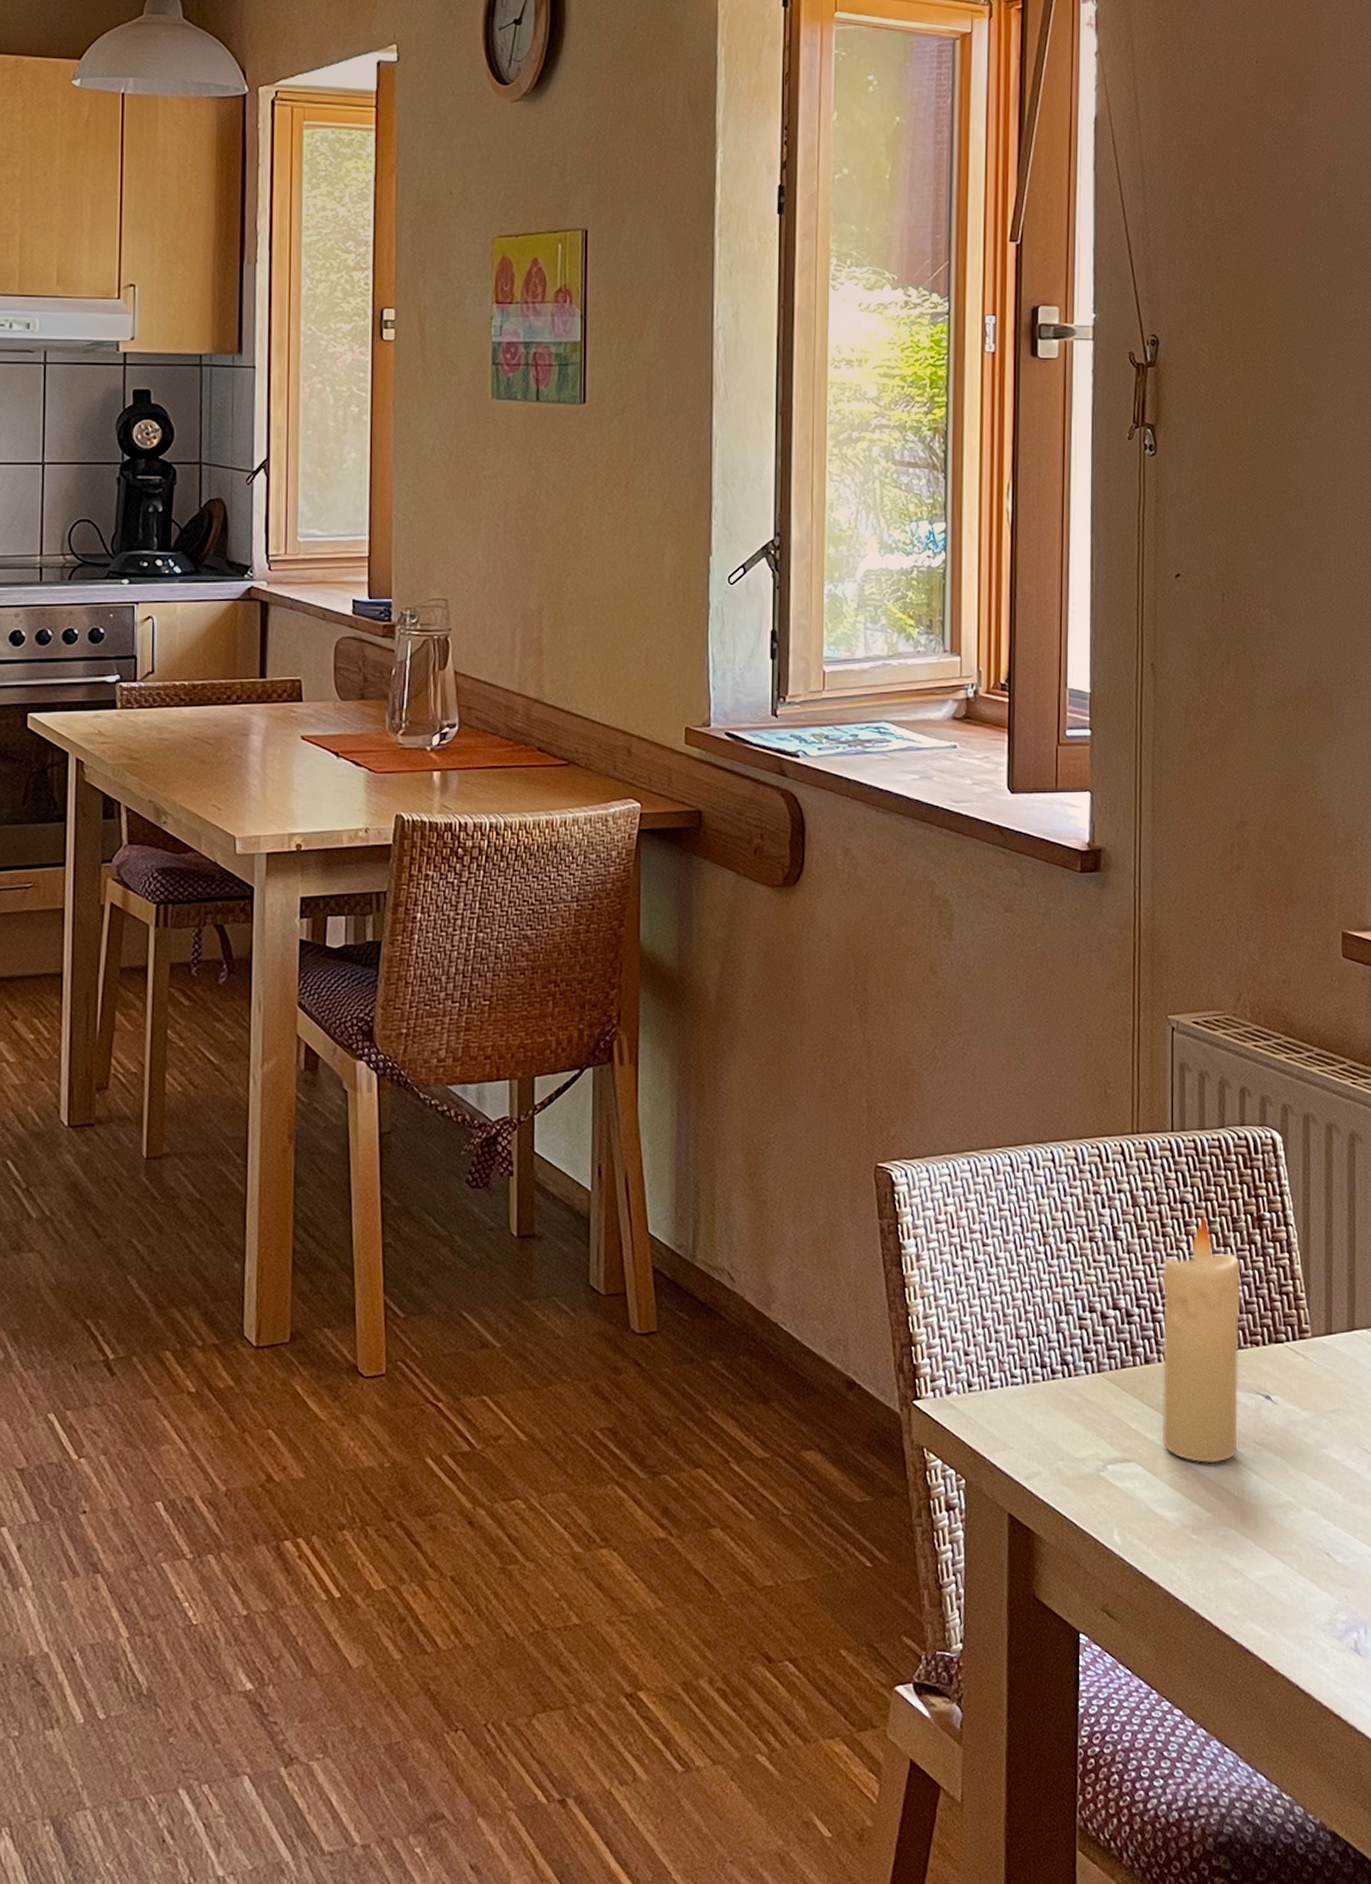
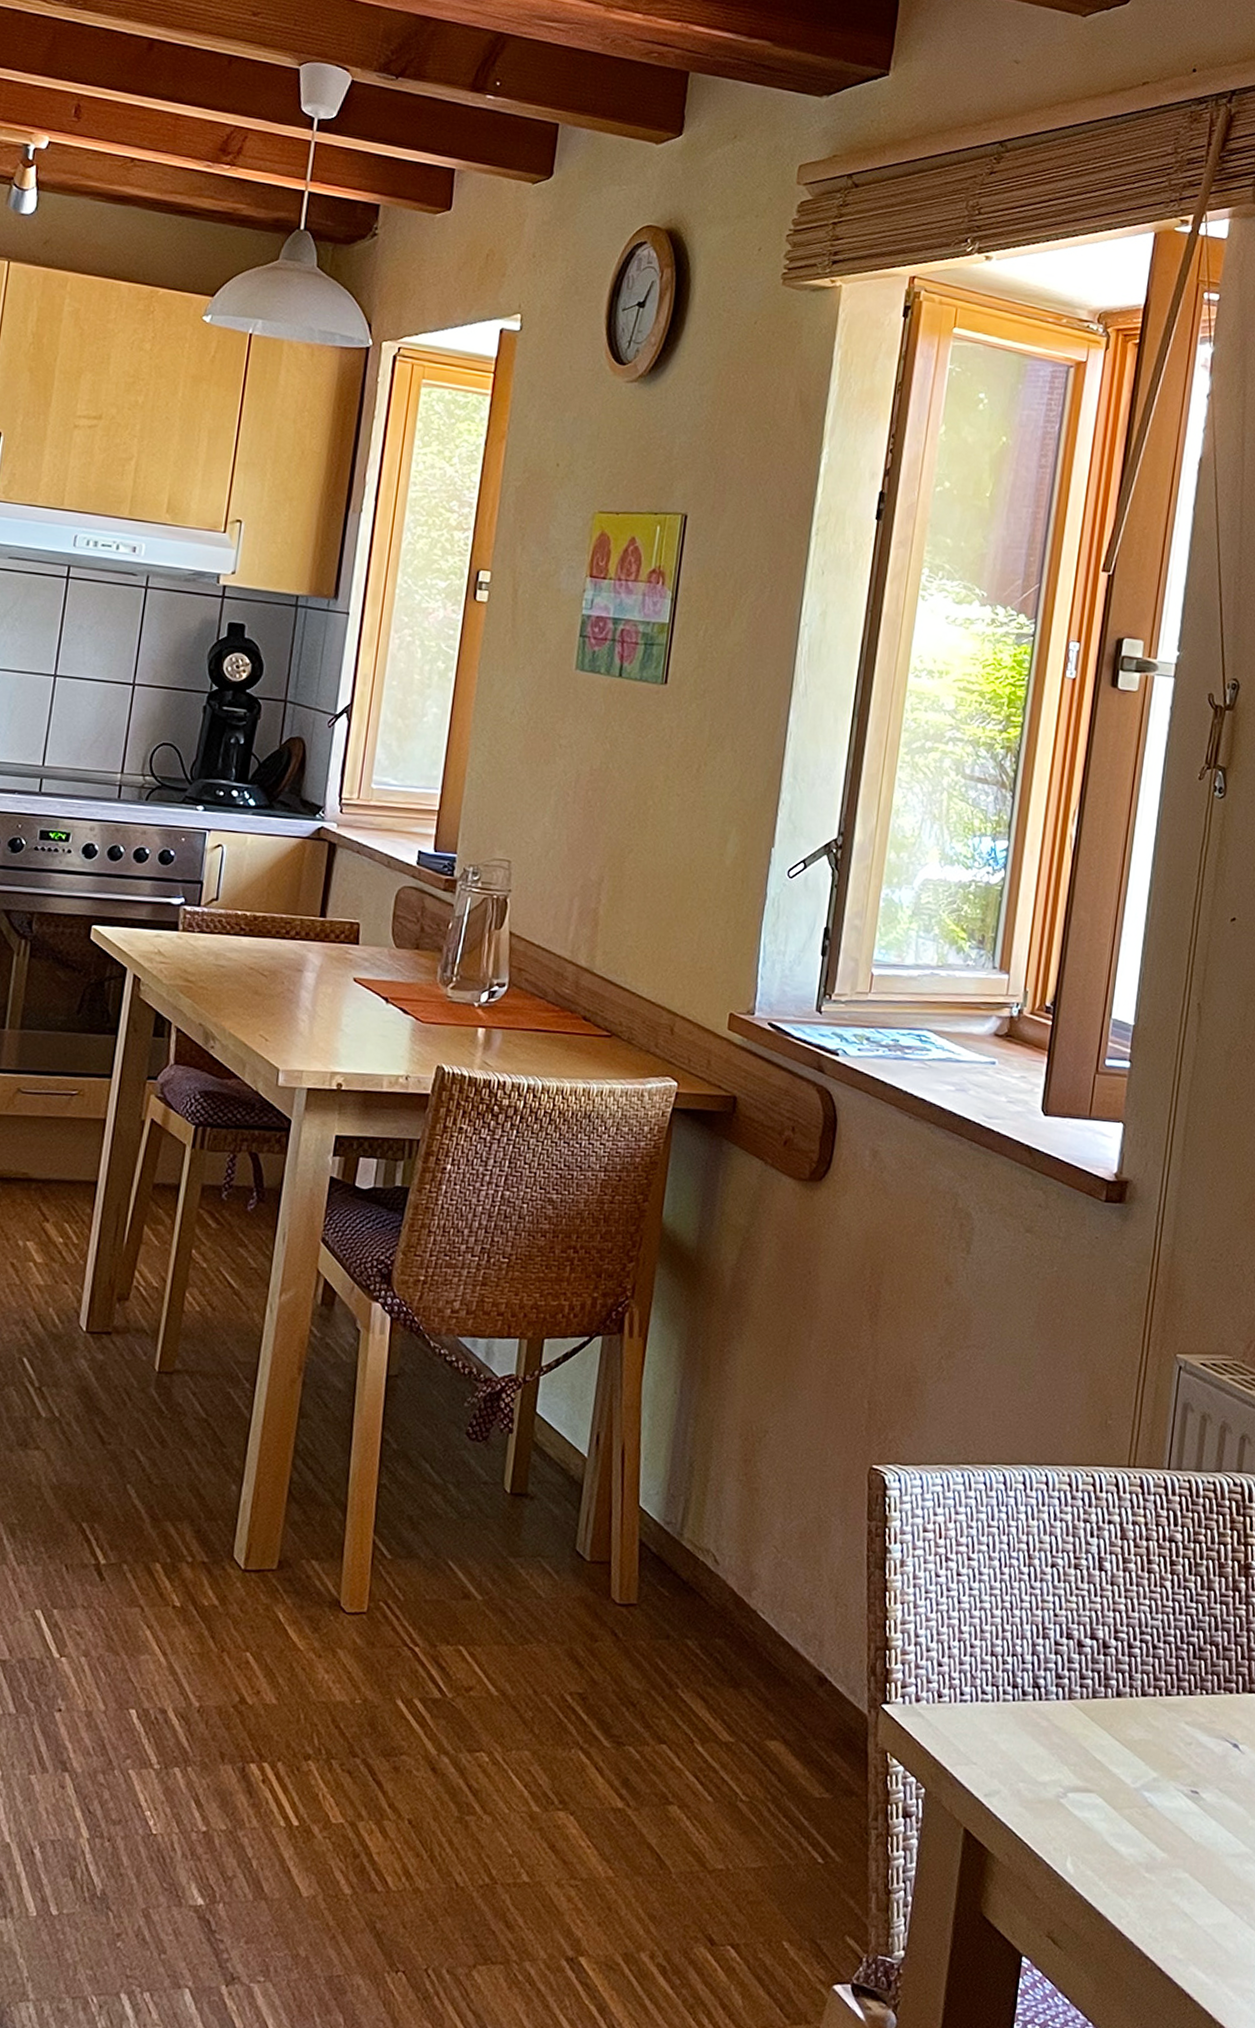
candle: present [1161,1215,1241,1464] -> none [1124,1556,1223,1805]

